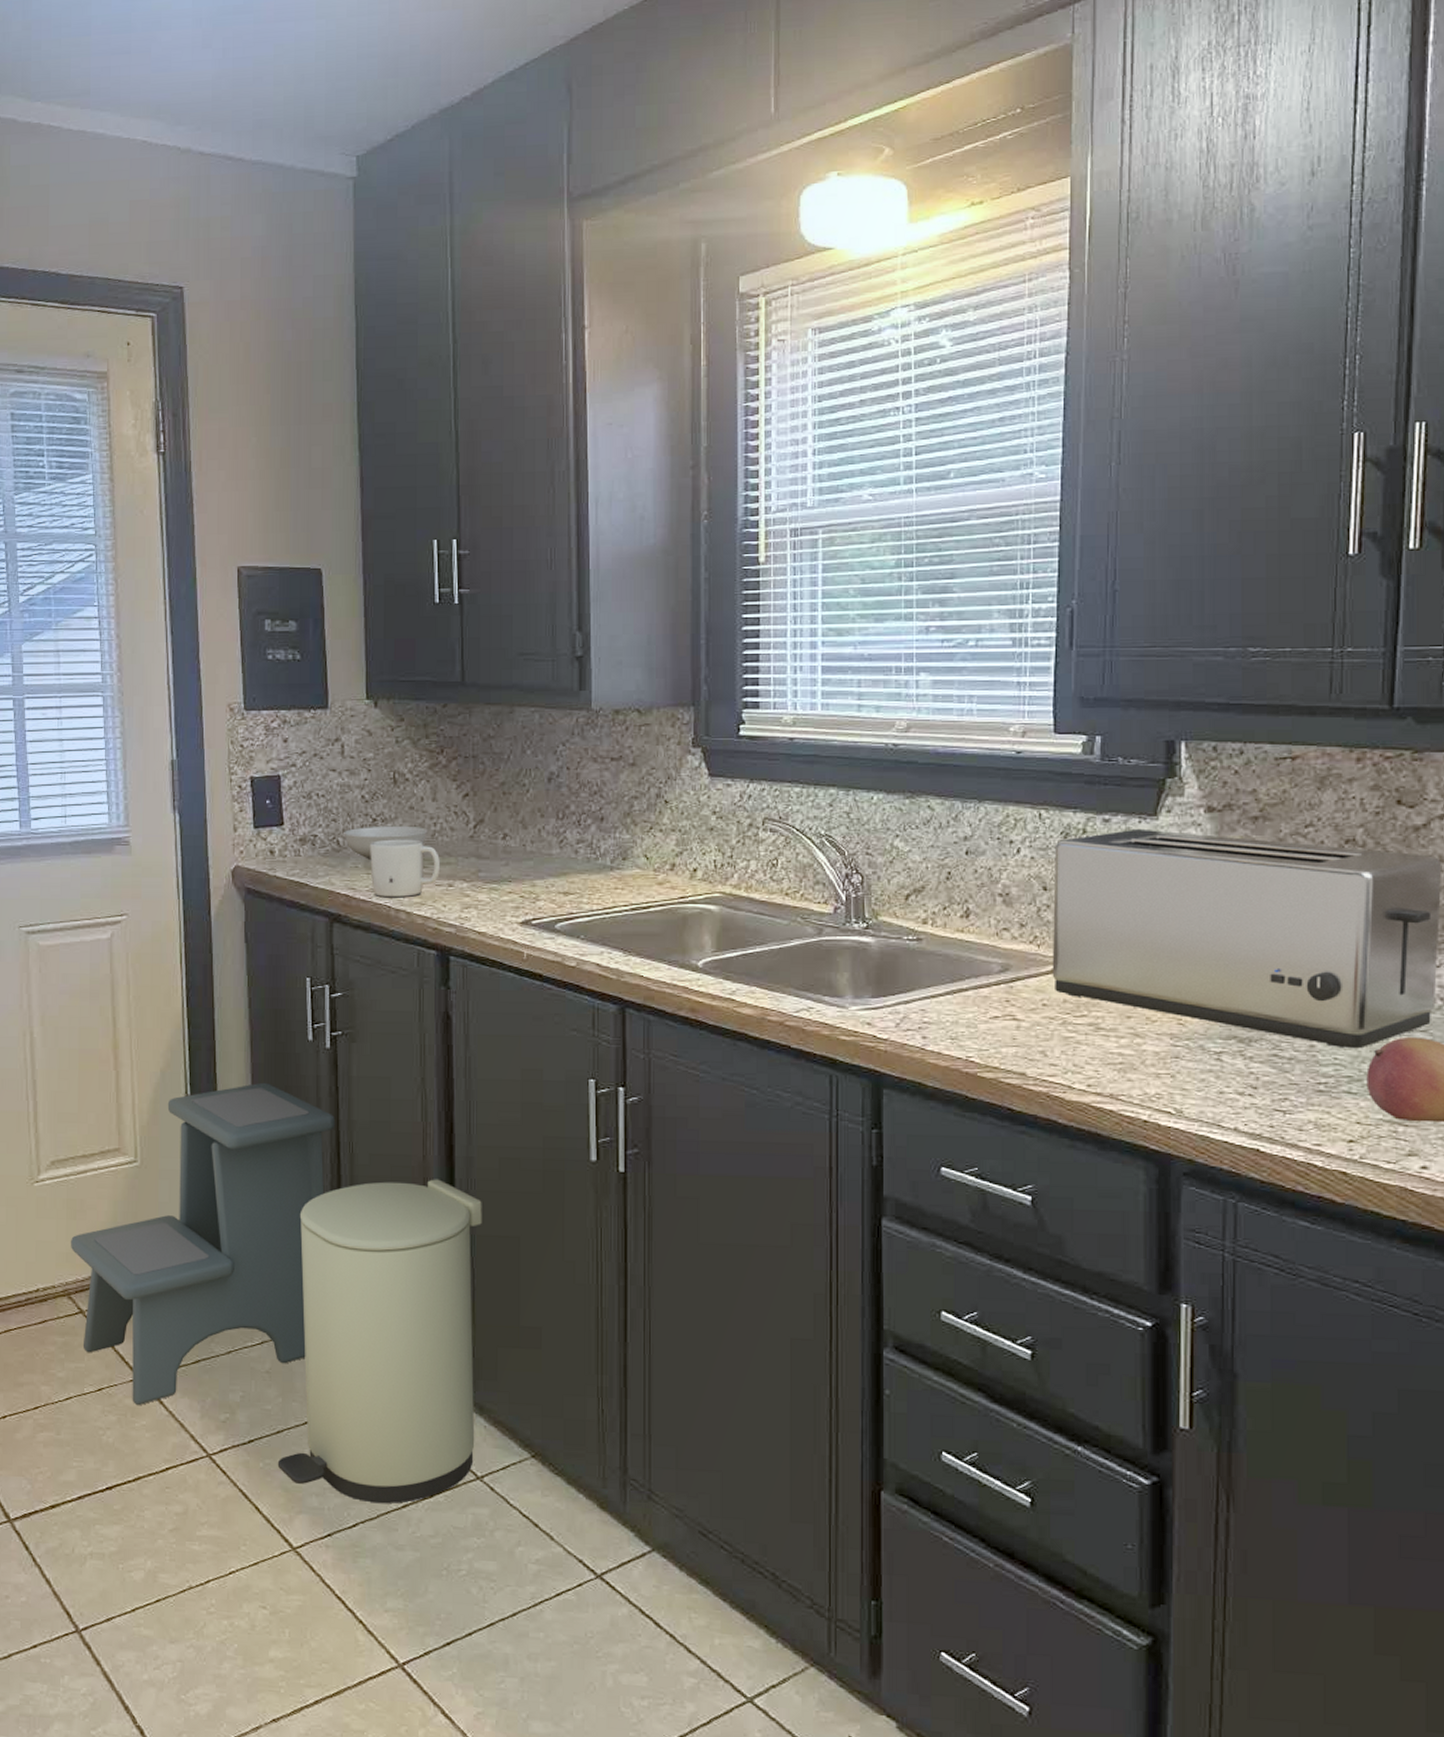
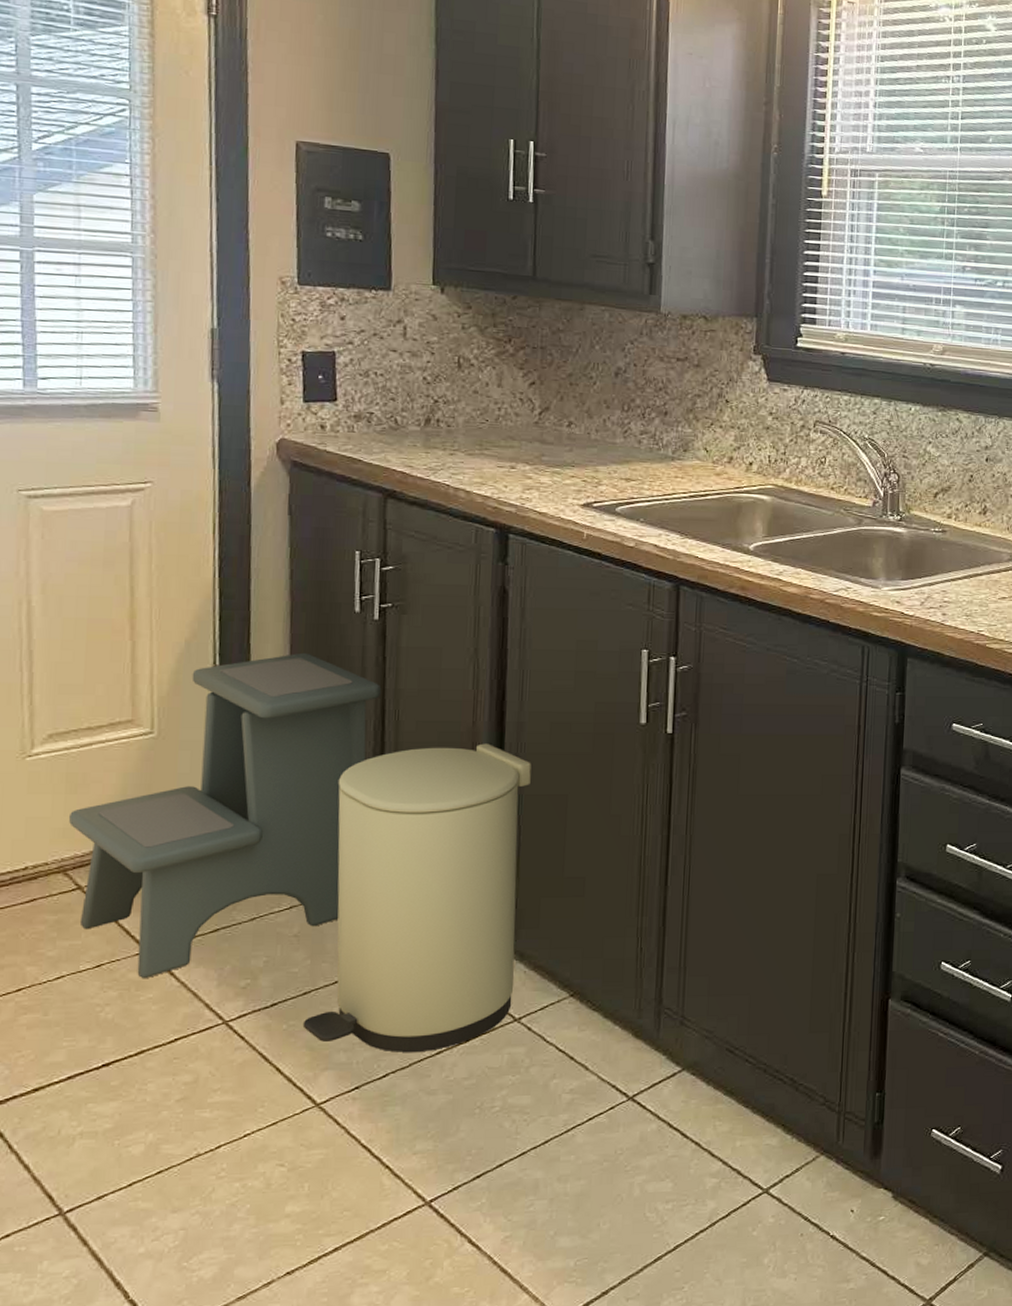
bowl: present [342,825,428,861] -> none [401,407,492,441]
mug: present [369,839,441,898] -> none [429,420,504,478]

